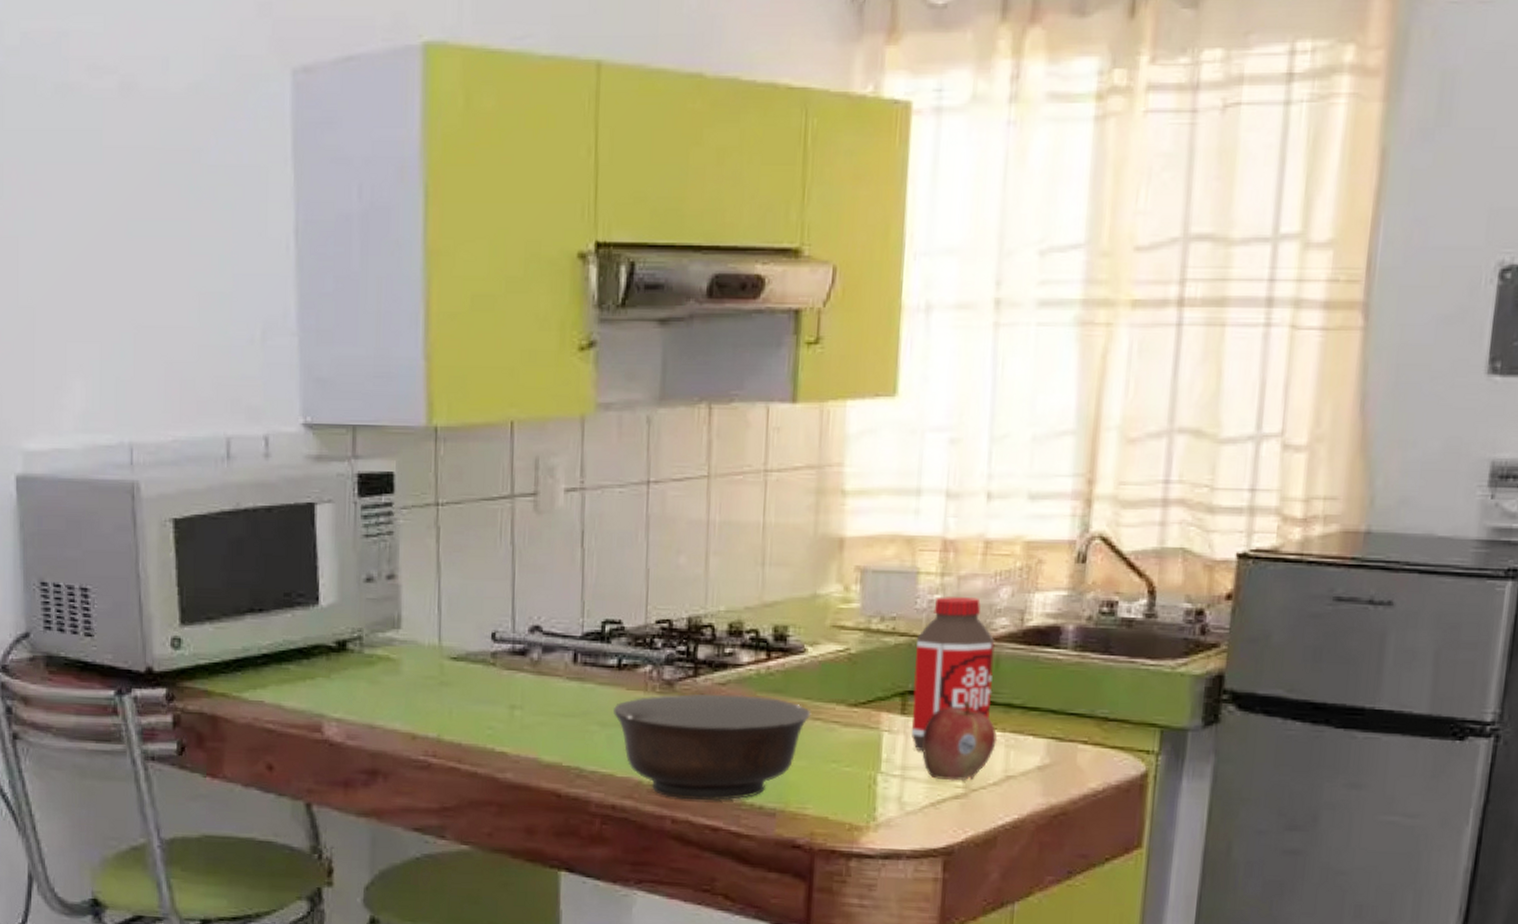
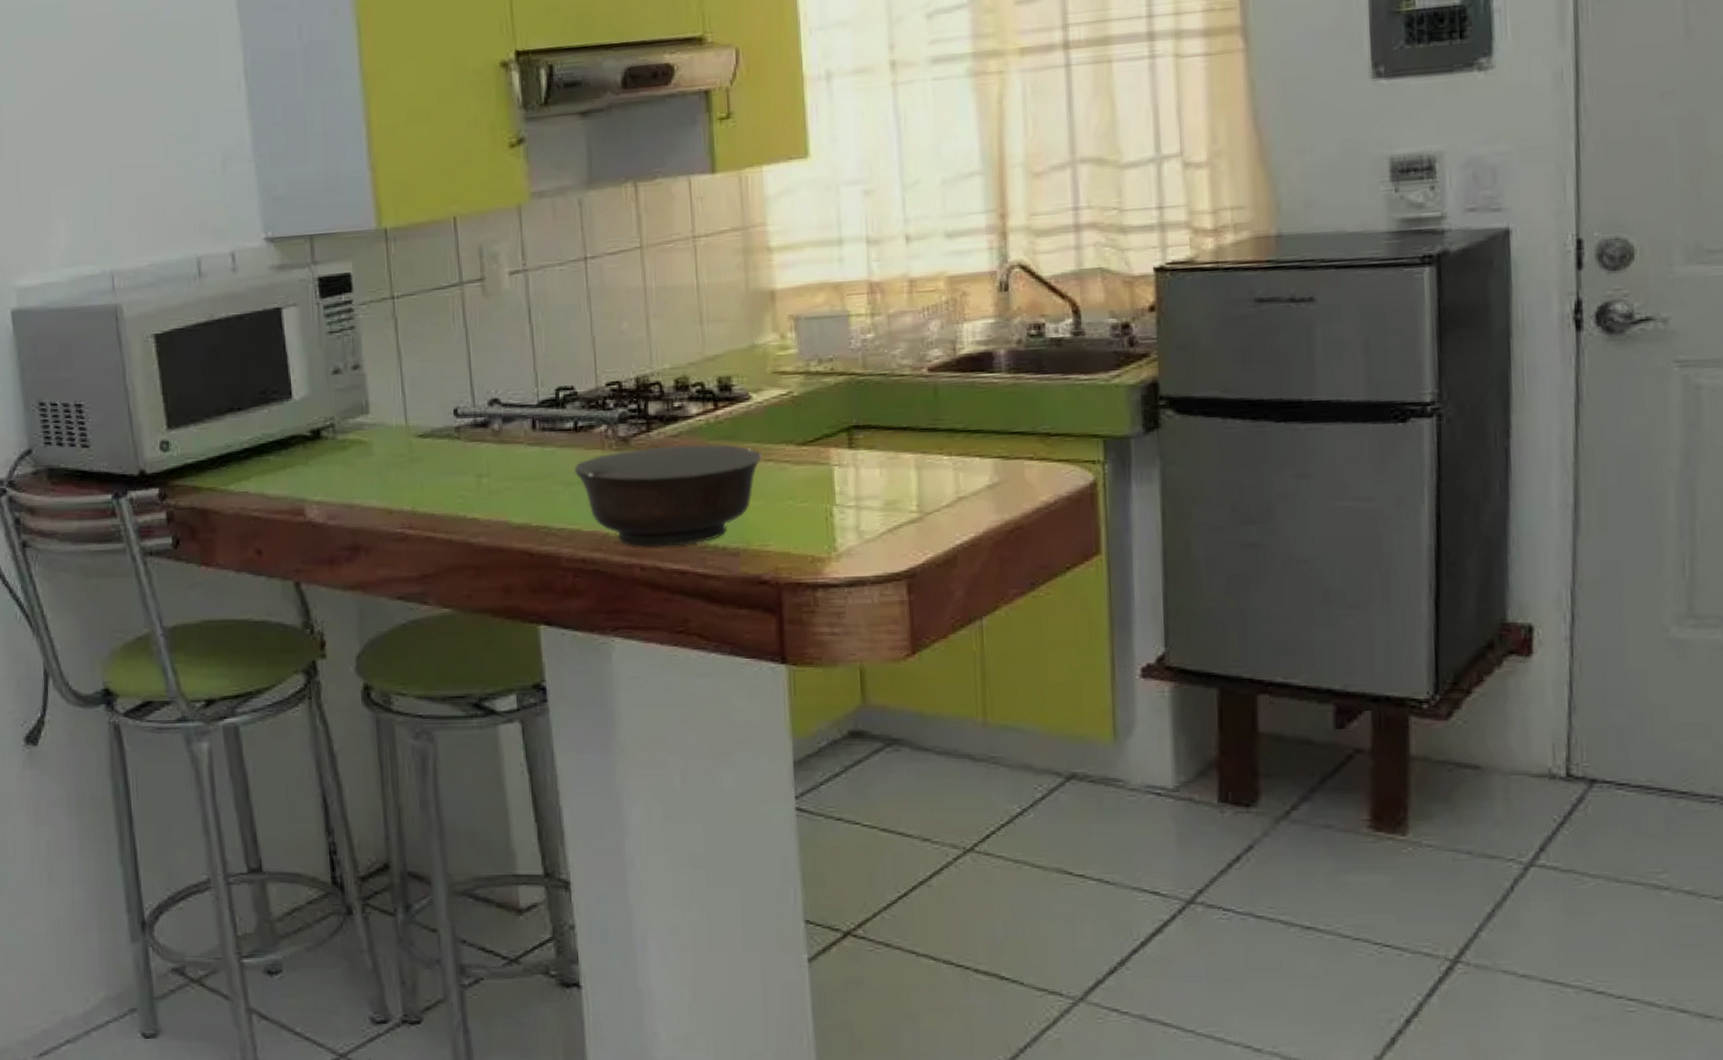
bottle: present [911,597,995,750] -> none [856,333,935,481]
fruit: present [922,701,998,781] -> none [871,430,945,507]

